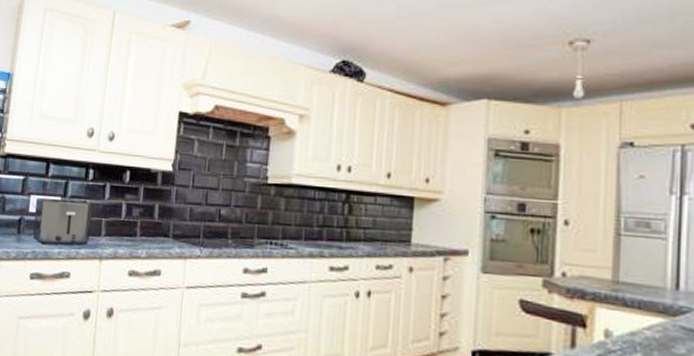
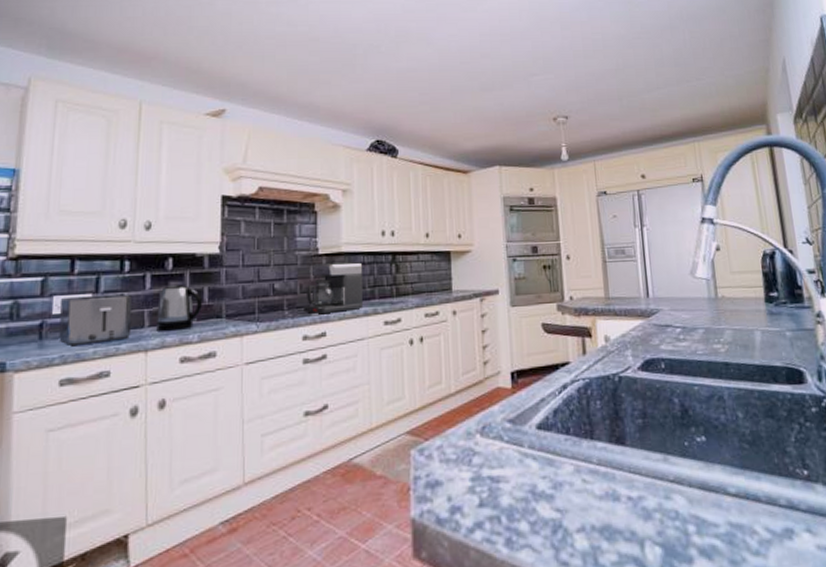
kettle: none [111,198,153,244] -> present [156,285,202,332]
coffee maker: none [247,193,313,250] -> present [304,262,363,315]

